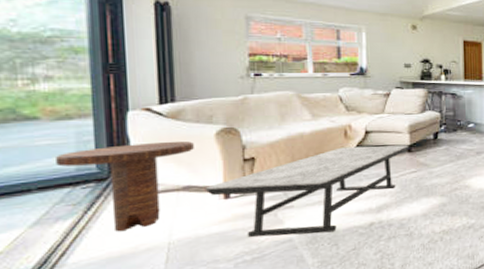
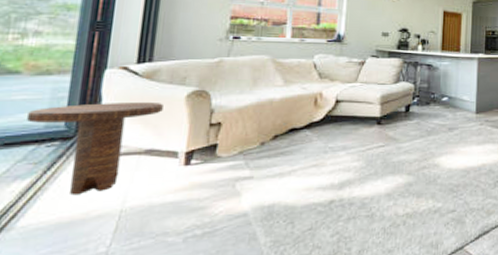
coffee table: present [204,145,410,238] -> none [166,116,380,210]

